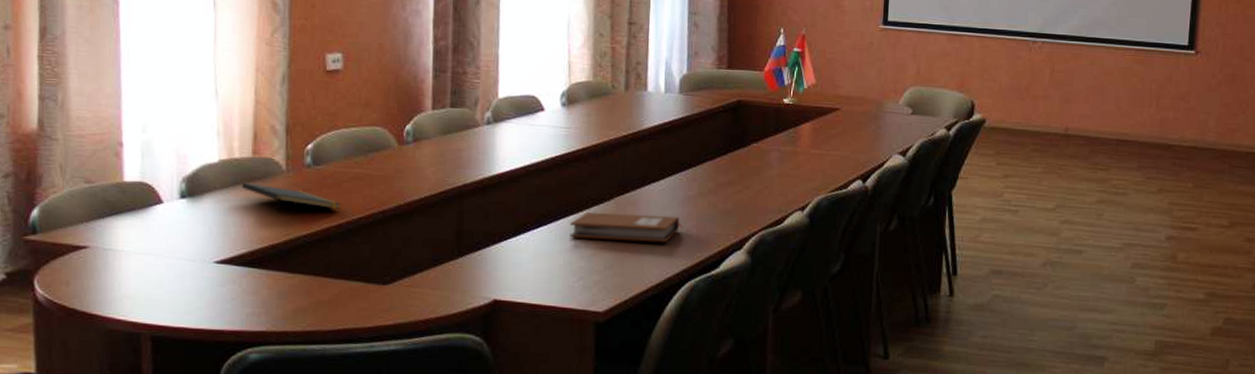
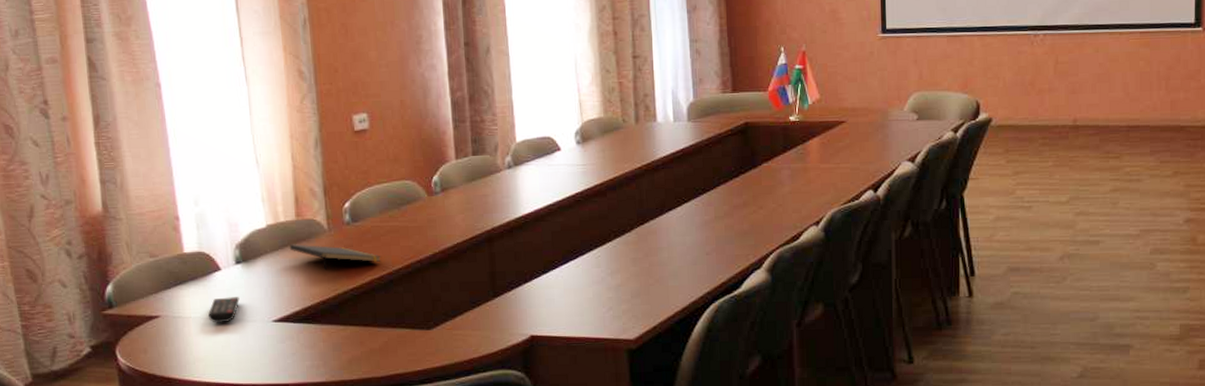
remote control: none [143,232,180,260] -> present [208,297,240,323]
notebook: present [569,211,682,243] -> none [594,241,702,271]

